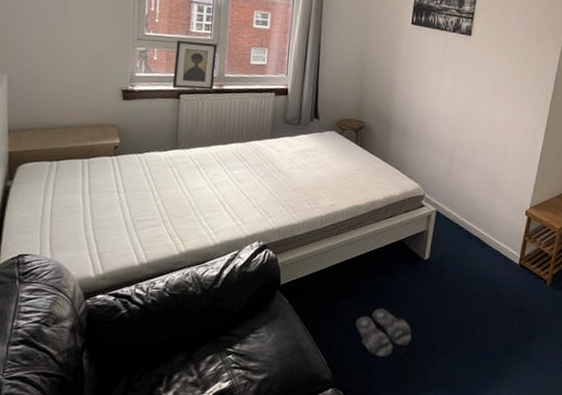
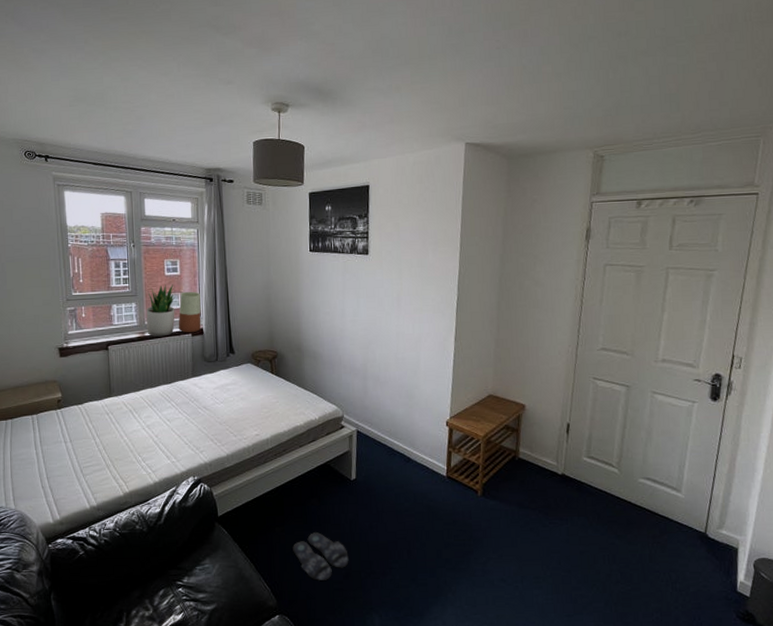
picture frame: present [172,40,217,90] -> none [100,295,137,341]
planter: none [225,37,262,92] -> present [146,284,176,337]
vase: none [261,47,290,92] -> present [178,291,202,333]

